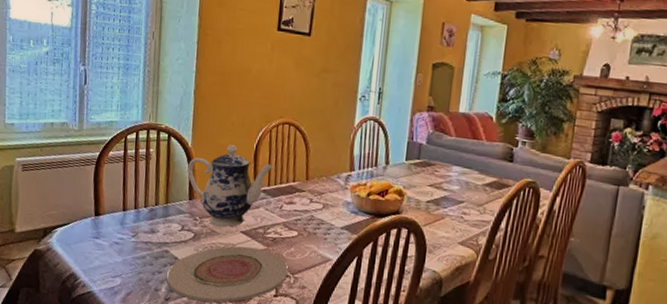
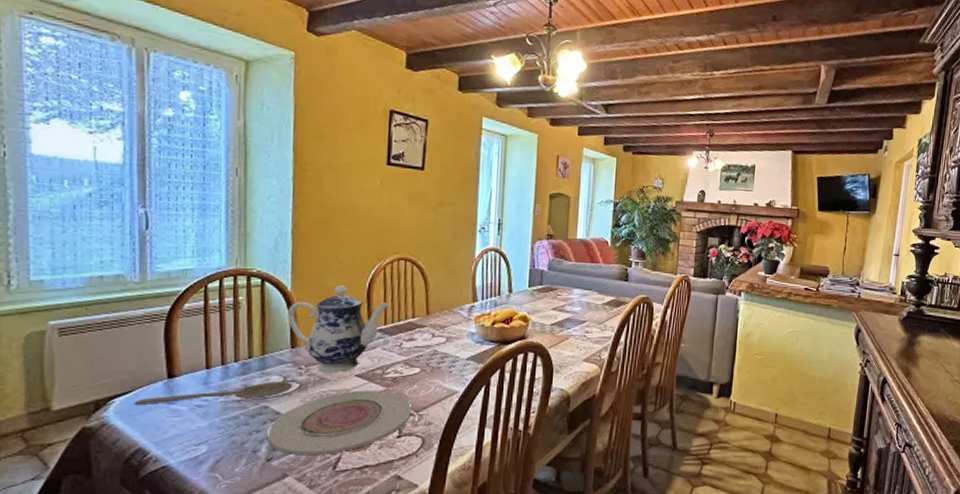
wooden spoon: none [70,228,189,243] -> present [134,382,293,406]

